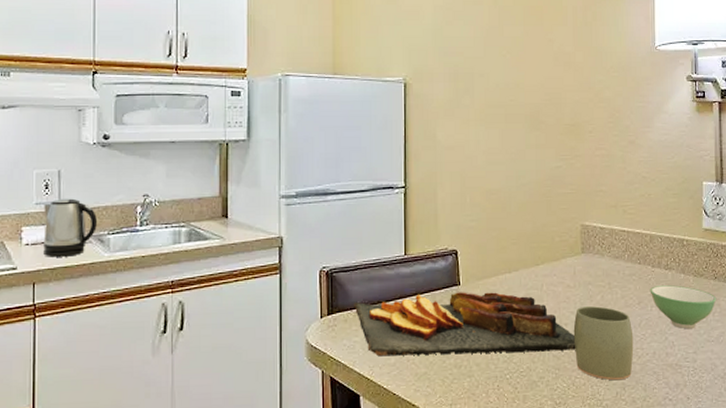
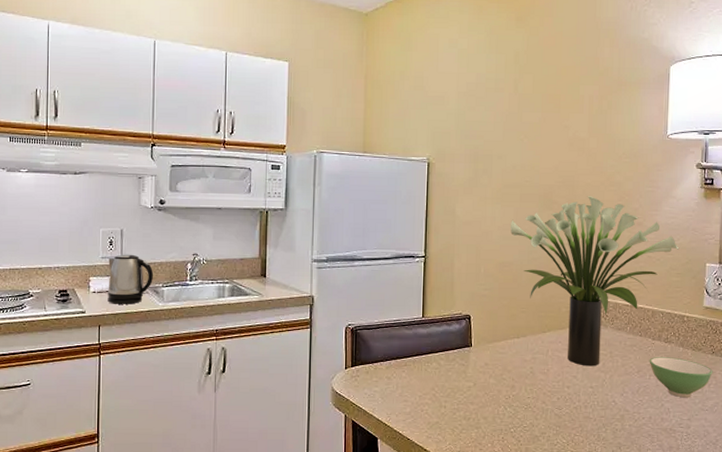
food platter: present [354,292,576,357] -> none [375,352,577,410]
flower arrangement: none [496,114,675,300] -> present [511,196,680,366]
mug: present [573,306,634,381] -> none [574,372,631,440]

